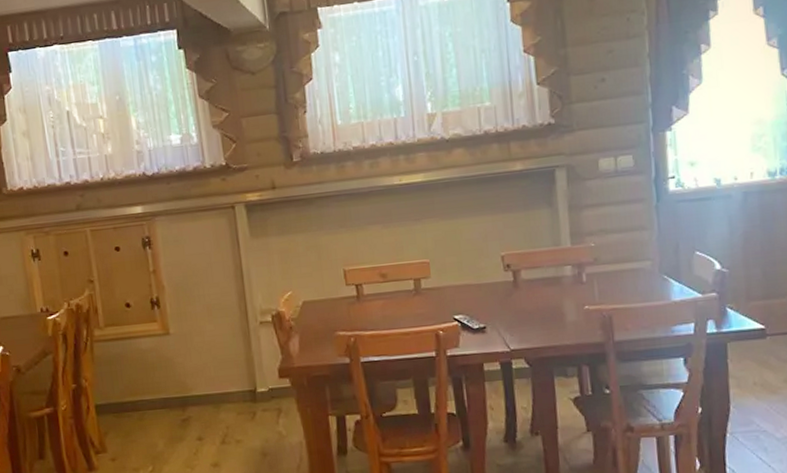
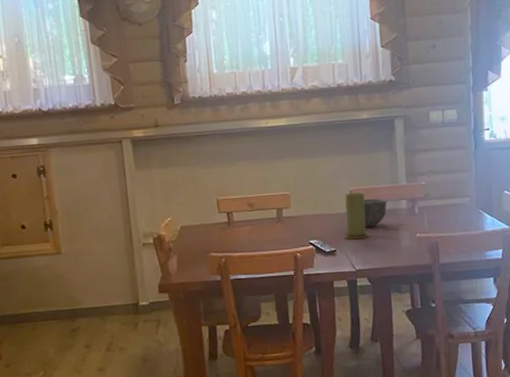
candle: none [495,257,527,314] -> present [344,192,370,239]
bowl: none [518,264,548,299] -> present [363,198,387,227]

